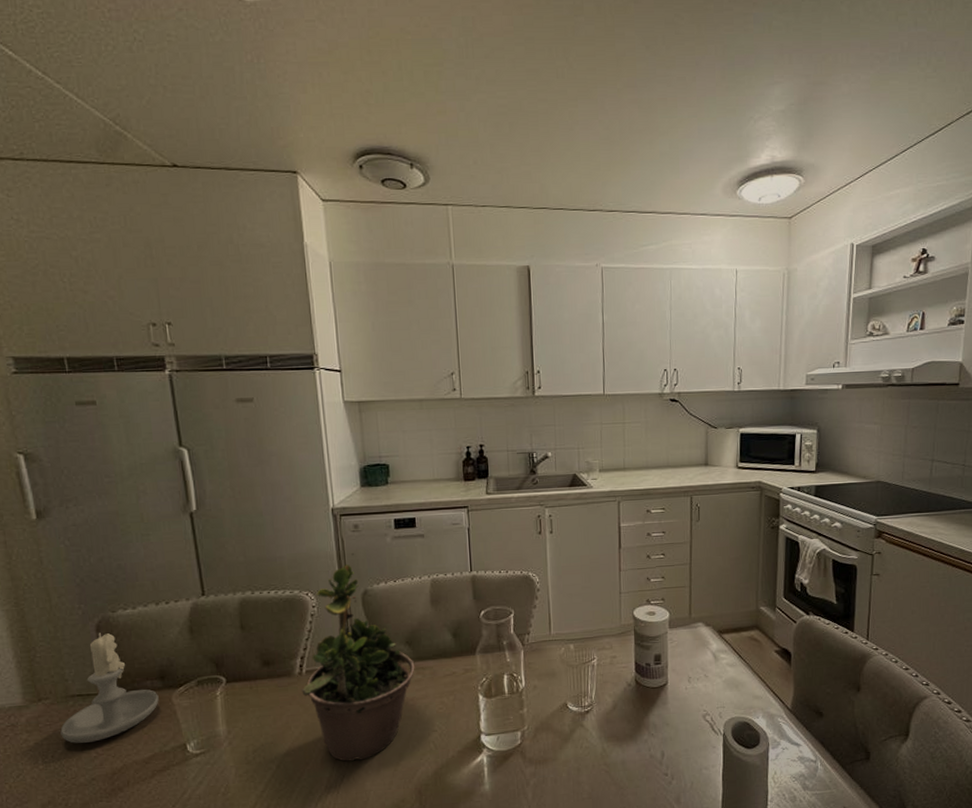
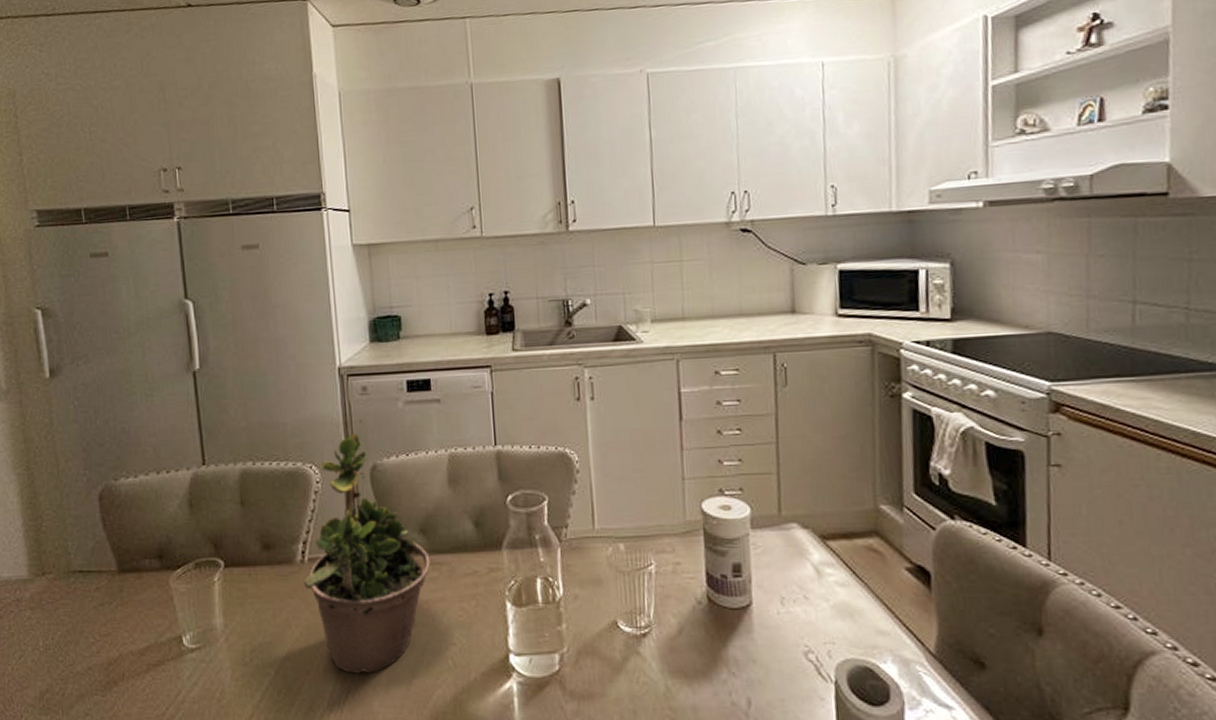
candle: present [60,633,159,743] -> none [61,503,157,625]

